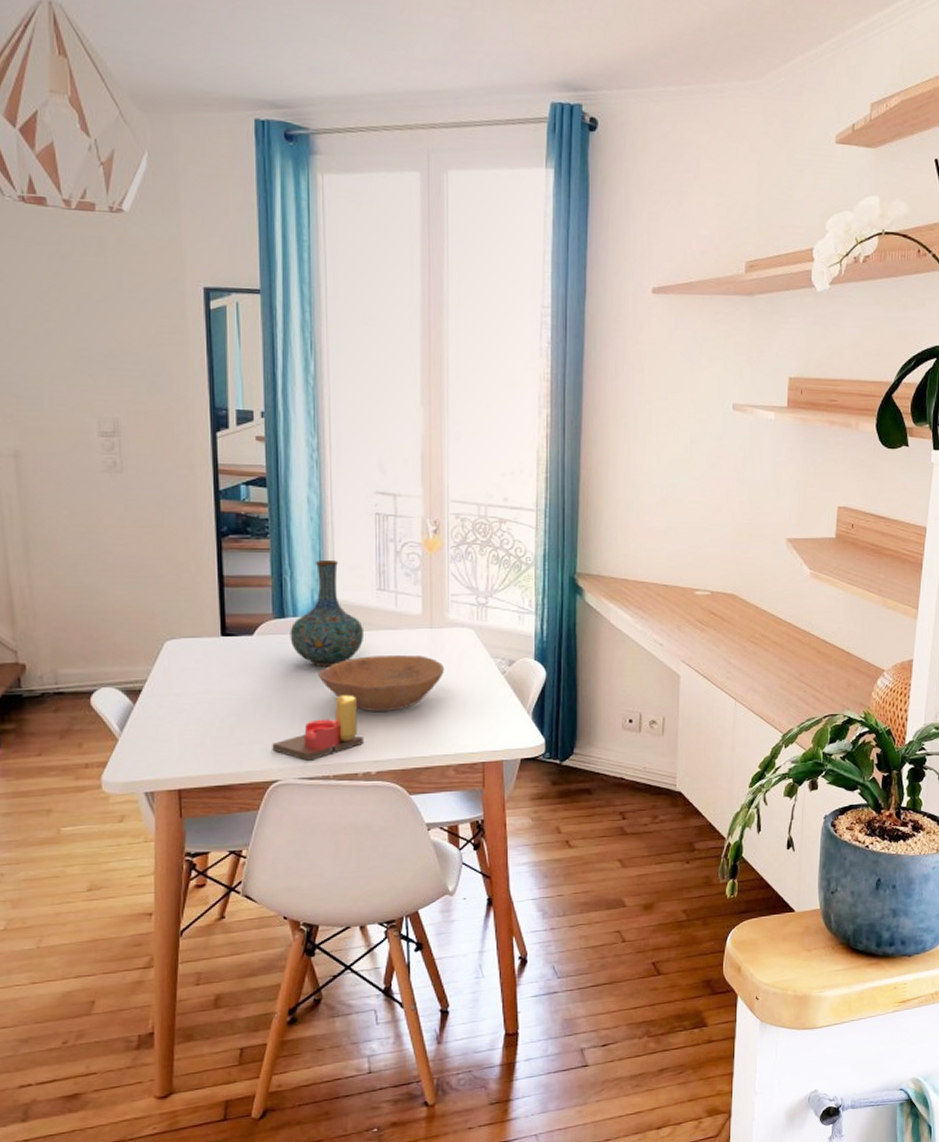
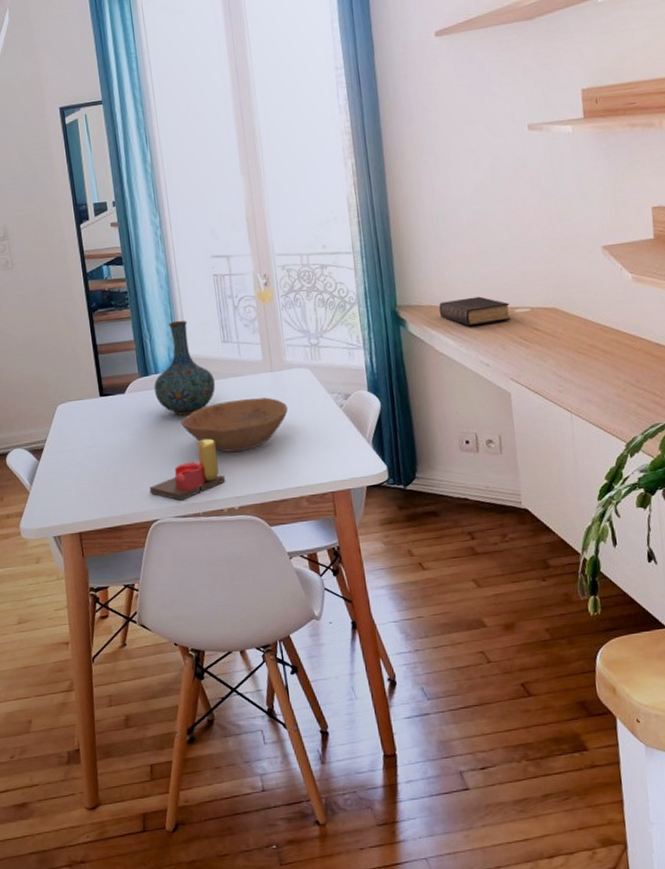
book: none [619,573,690,604] -> present [438,296,511,327]

